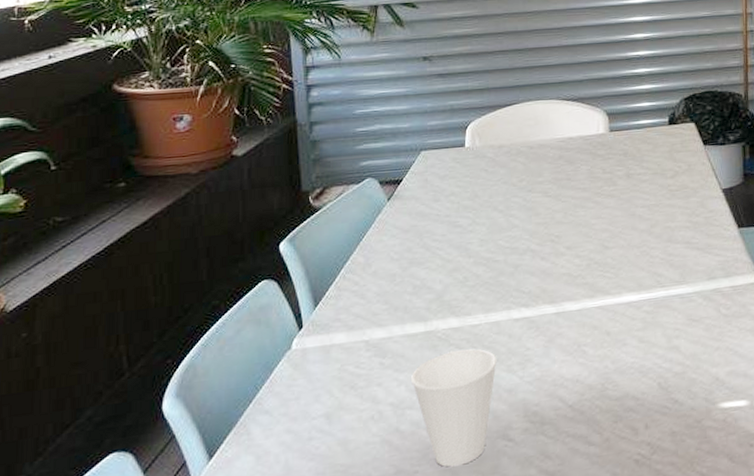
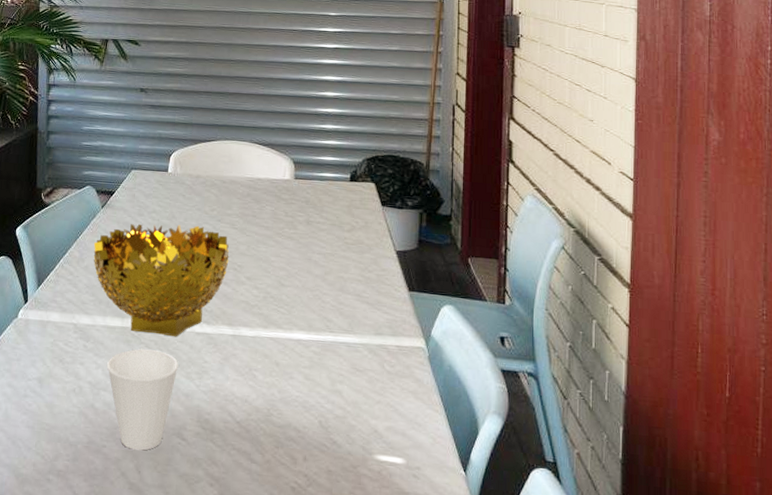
decorative bowl: none [381,200,545,334] -> present [93,223,229,337]

